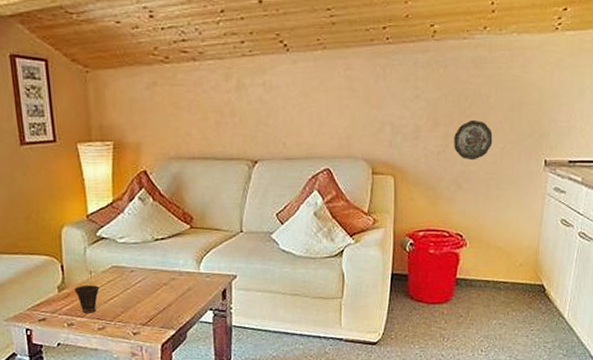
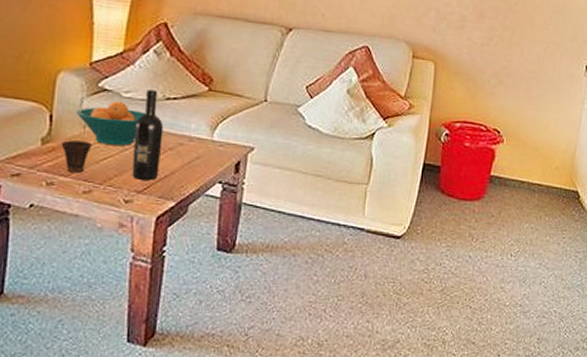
fruit bowl: none [82,246,139,286] -> present [76,101,145,146]
wine bottle: none [132,233,158,314] -> present [132,89,164,180]
decorative plate: present [454,119,493,161] -> none [498,16,537,57]

